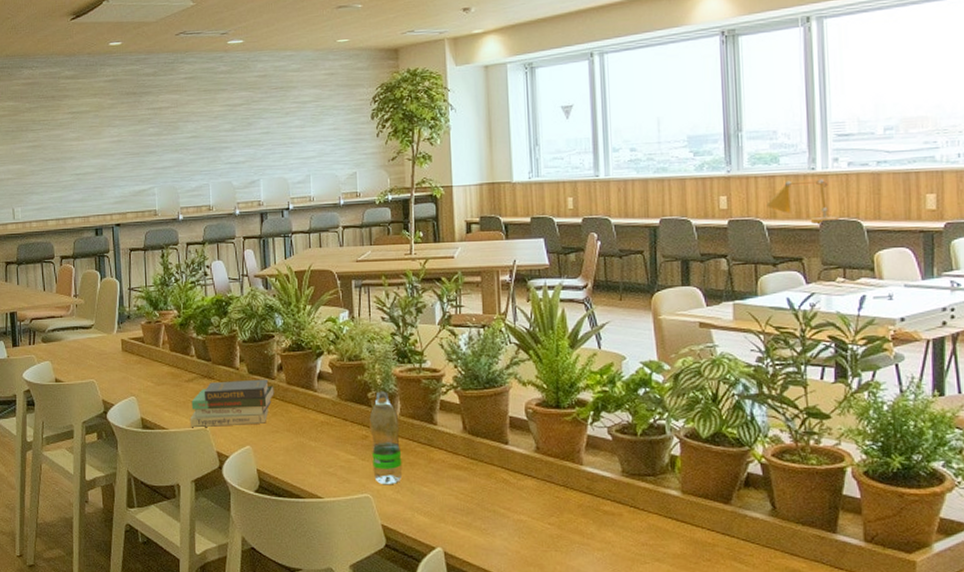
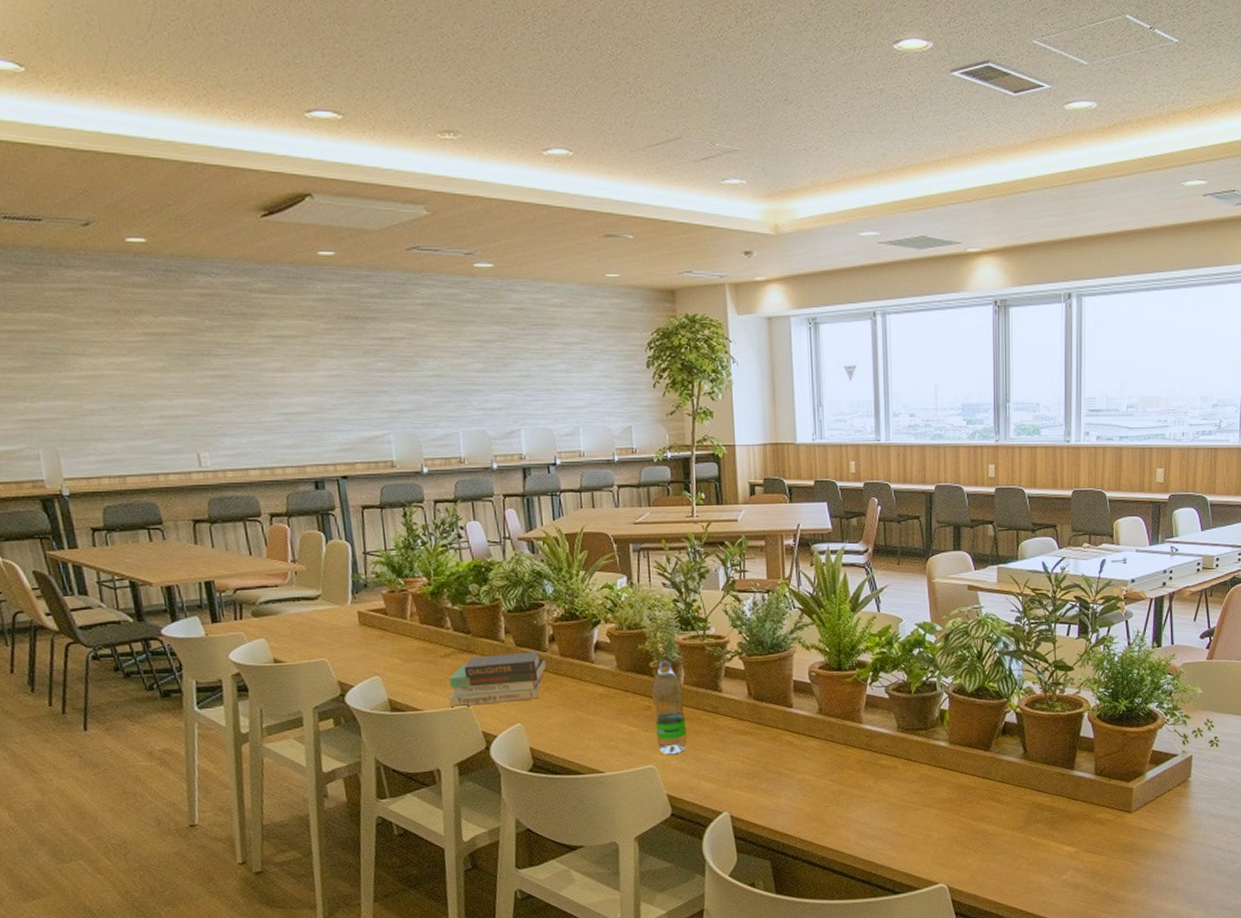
table lamp: present [765,179,841,225] -> none [1027,451,1089,494]

